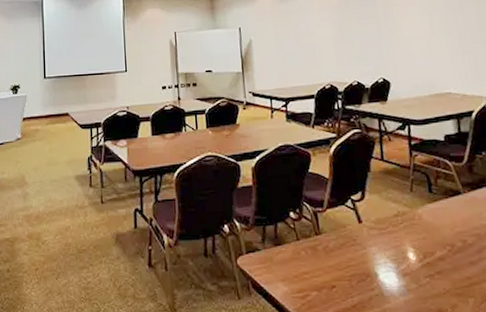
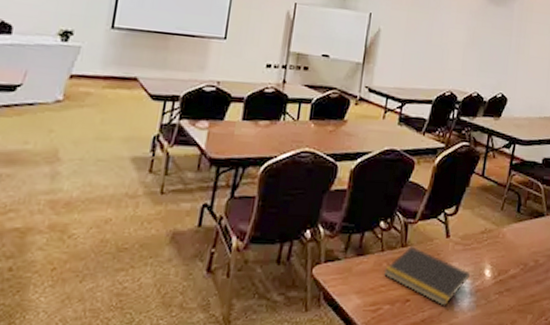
notepad: none [303,234,394,292] -> present [383,246,471,306]

